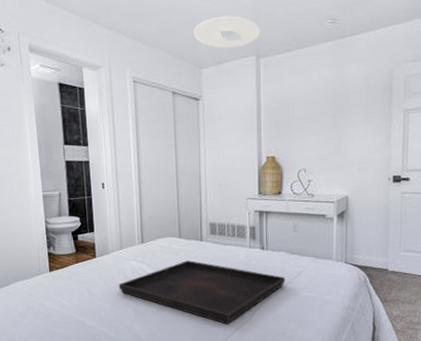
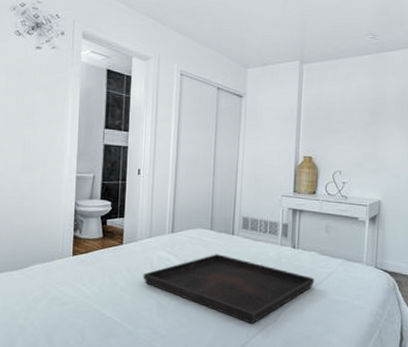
ceiling light: present [194,15,260,49] -> none [243,22,305,52]

